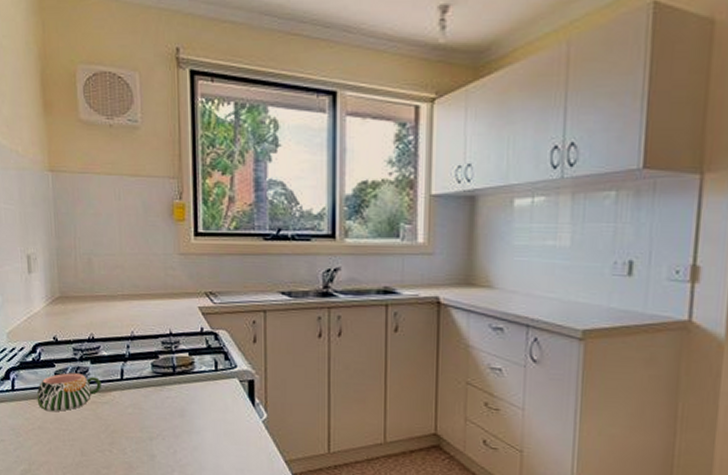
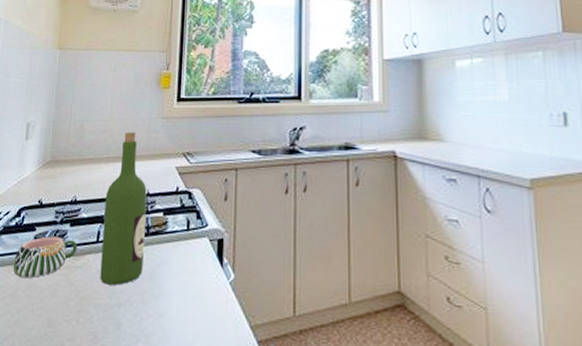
wine bottle: none [125,268,172,421] -> present [100,131,147,285]

